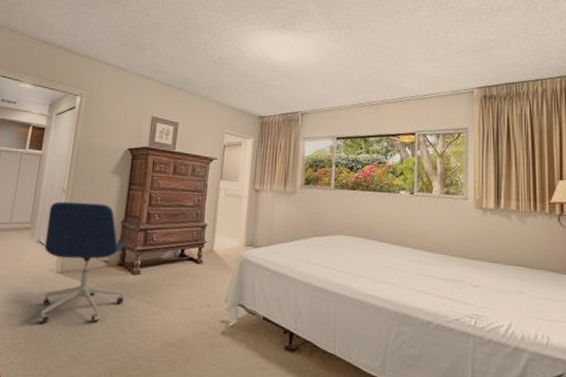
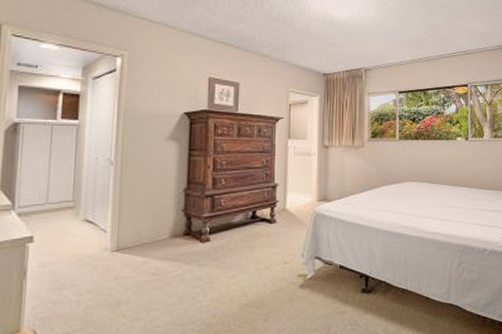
office chair: present [37,201,126,324] -> none [93,173,195,307]

